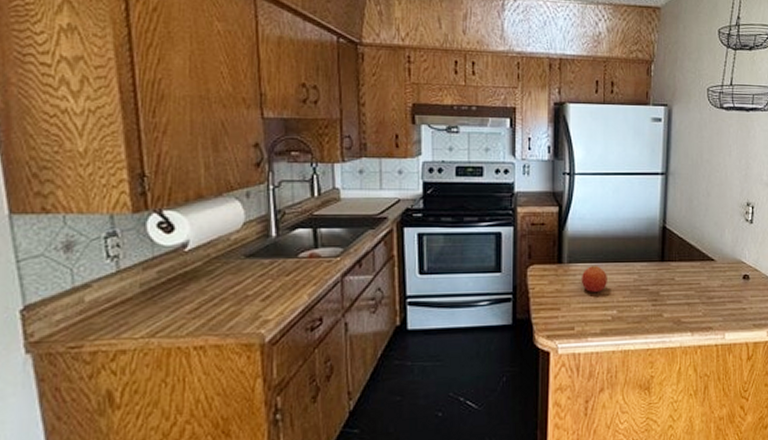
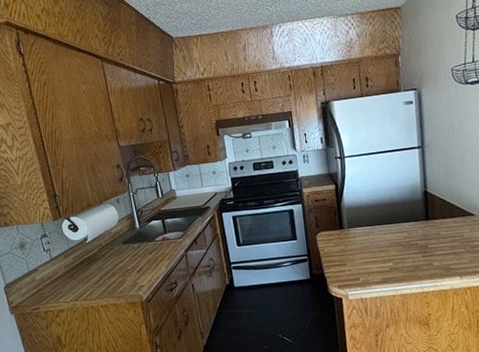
fruit: present [581,265,607,292] -> none [360,227,382,250]

